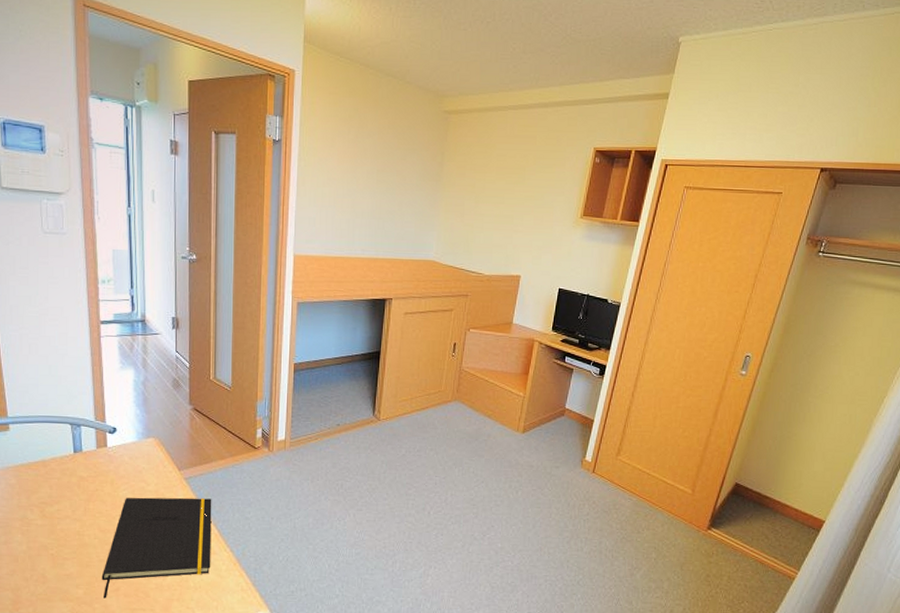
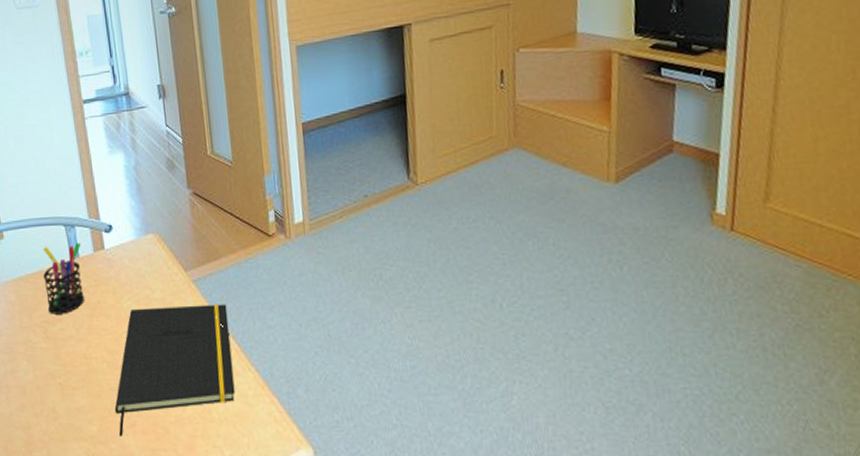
pen holder: none [45,440,86,498] -> present [43,243,85,315]

